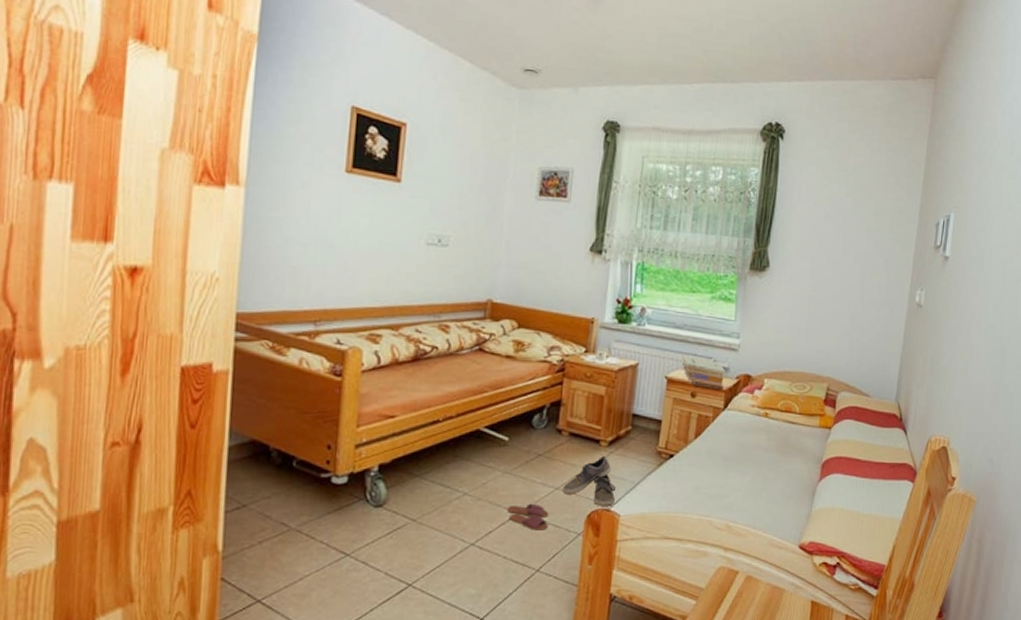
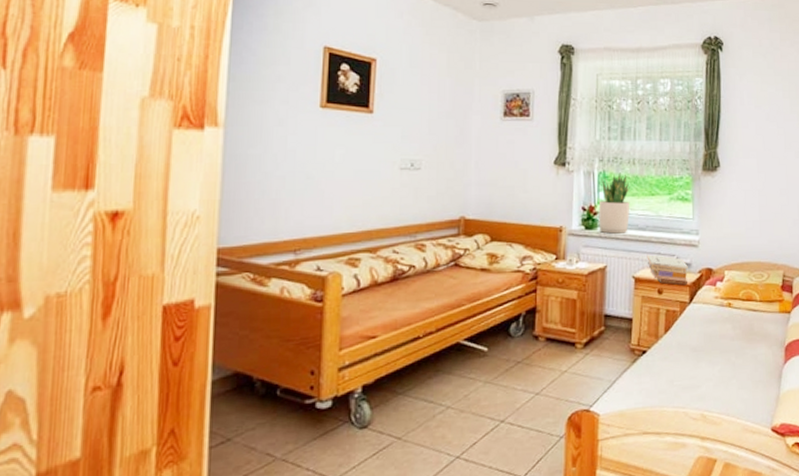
slippers: present [507,503,549,531] -> none [490,410,531,438]
shoe: present [562,455,615,506] -> none [542,357,593,408]
planter: none [633,265,670,331] -> present [598,172,630,234]

